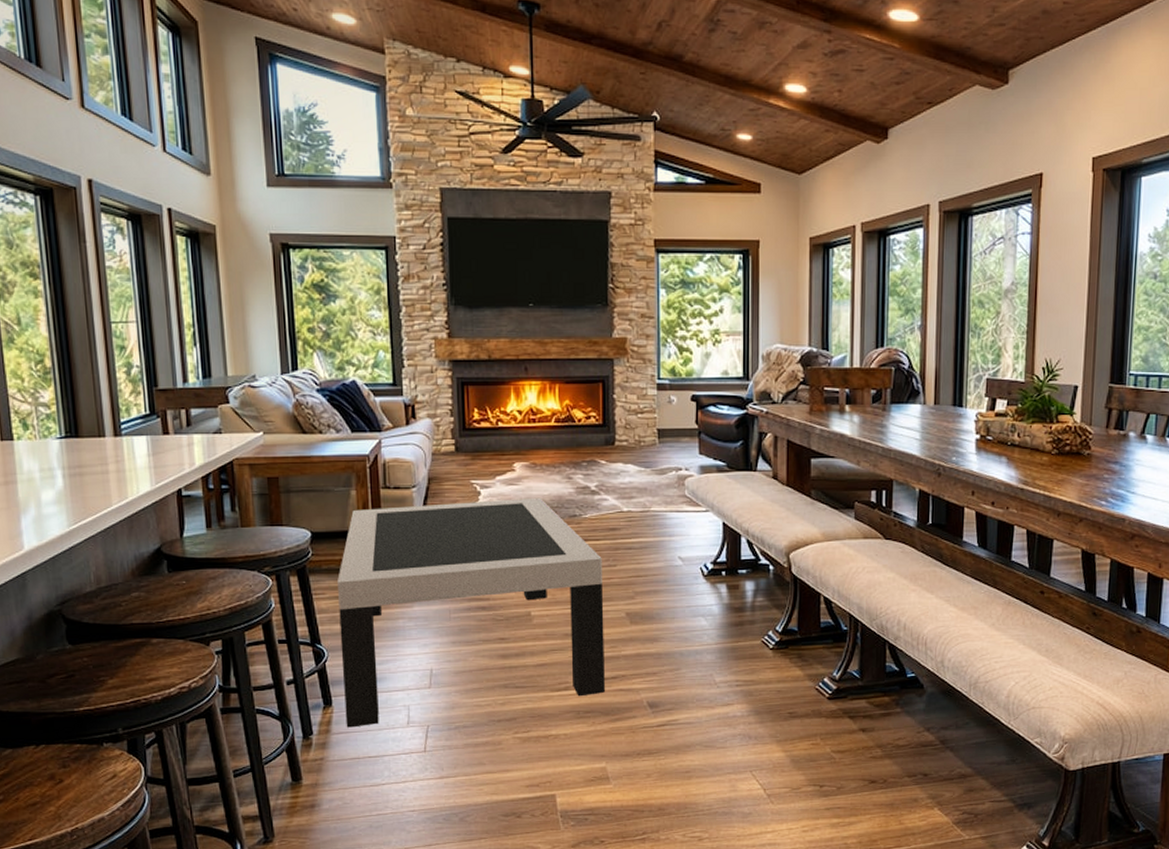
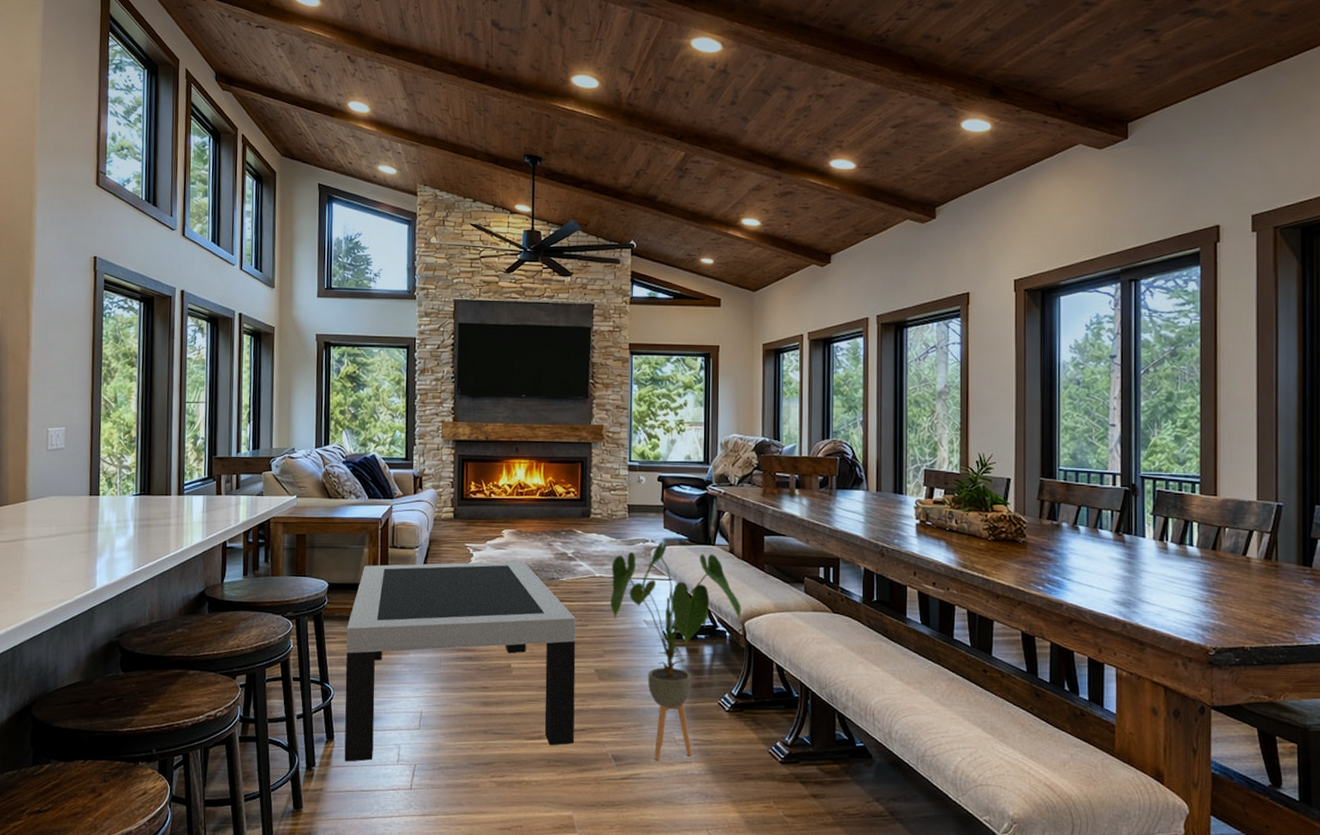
house plant: none [641,469,786,705] -> present [610,542,741,761]

